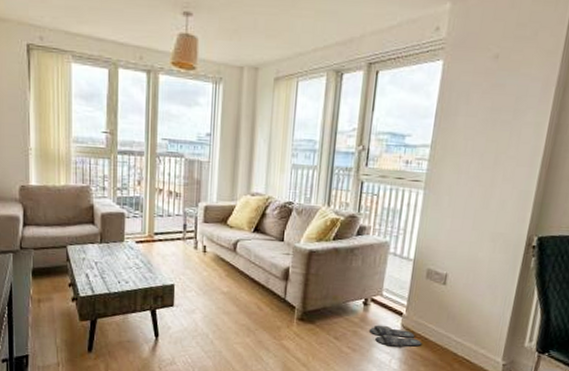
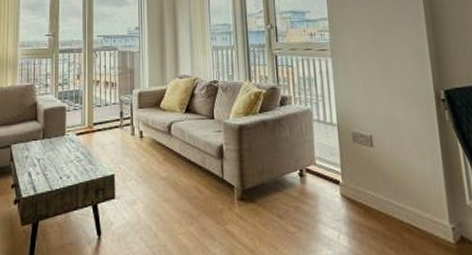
slippers: present [370,325,422,347] -> none [311,196,366,220]

